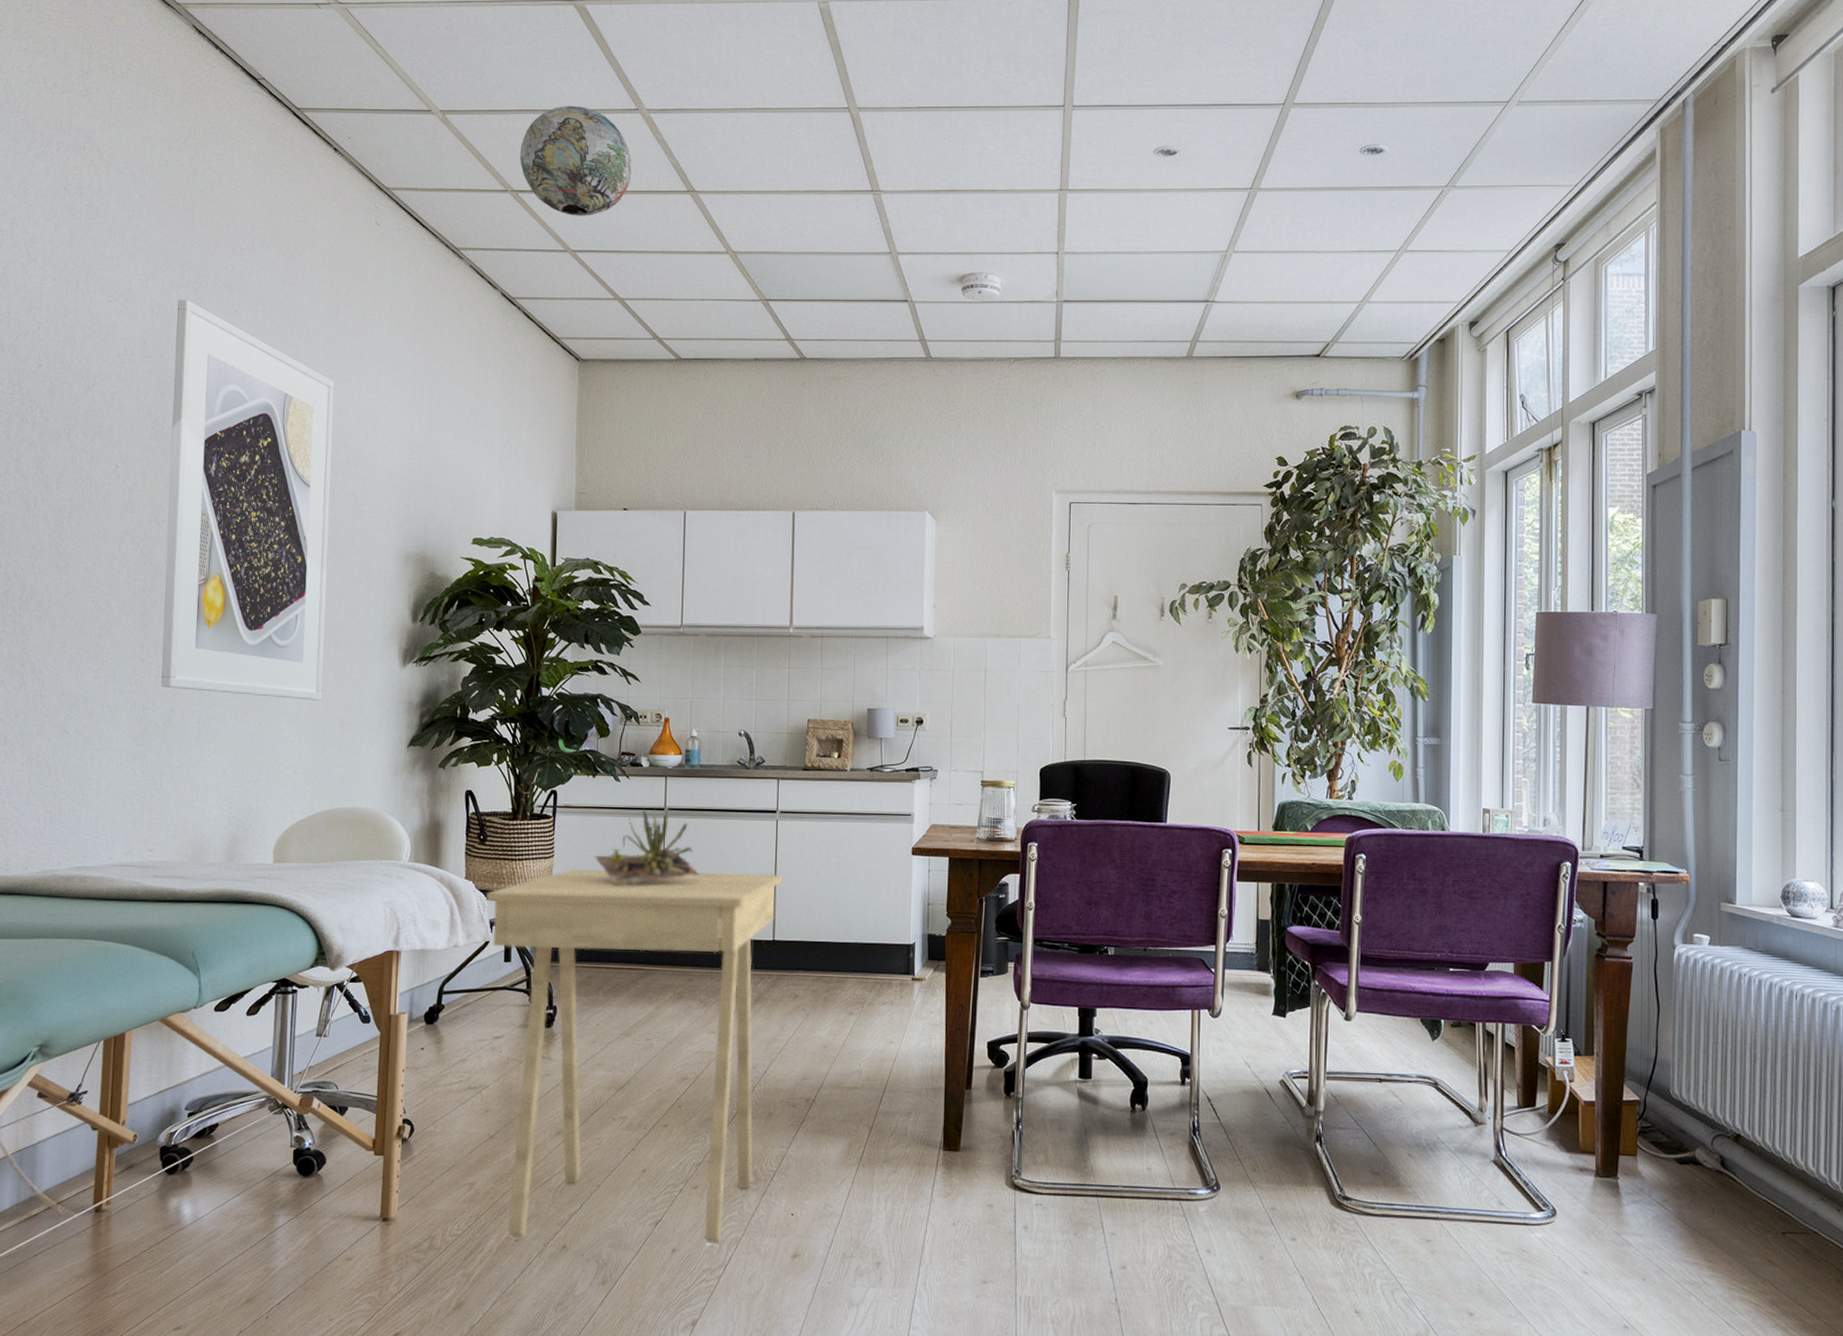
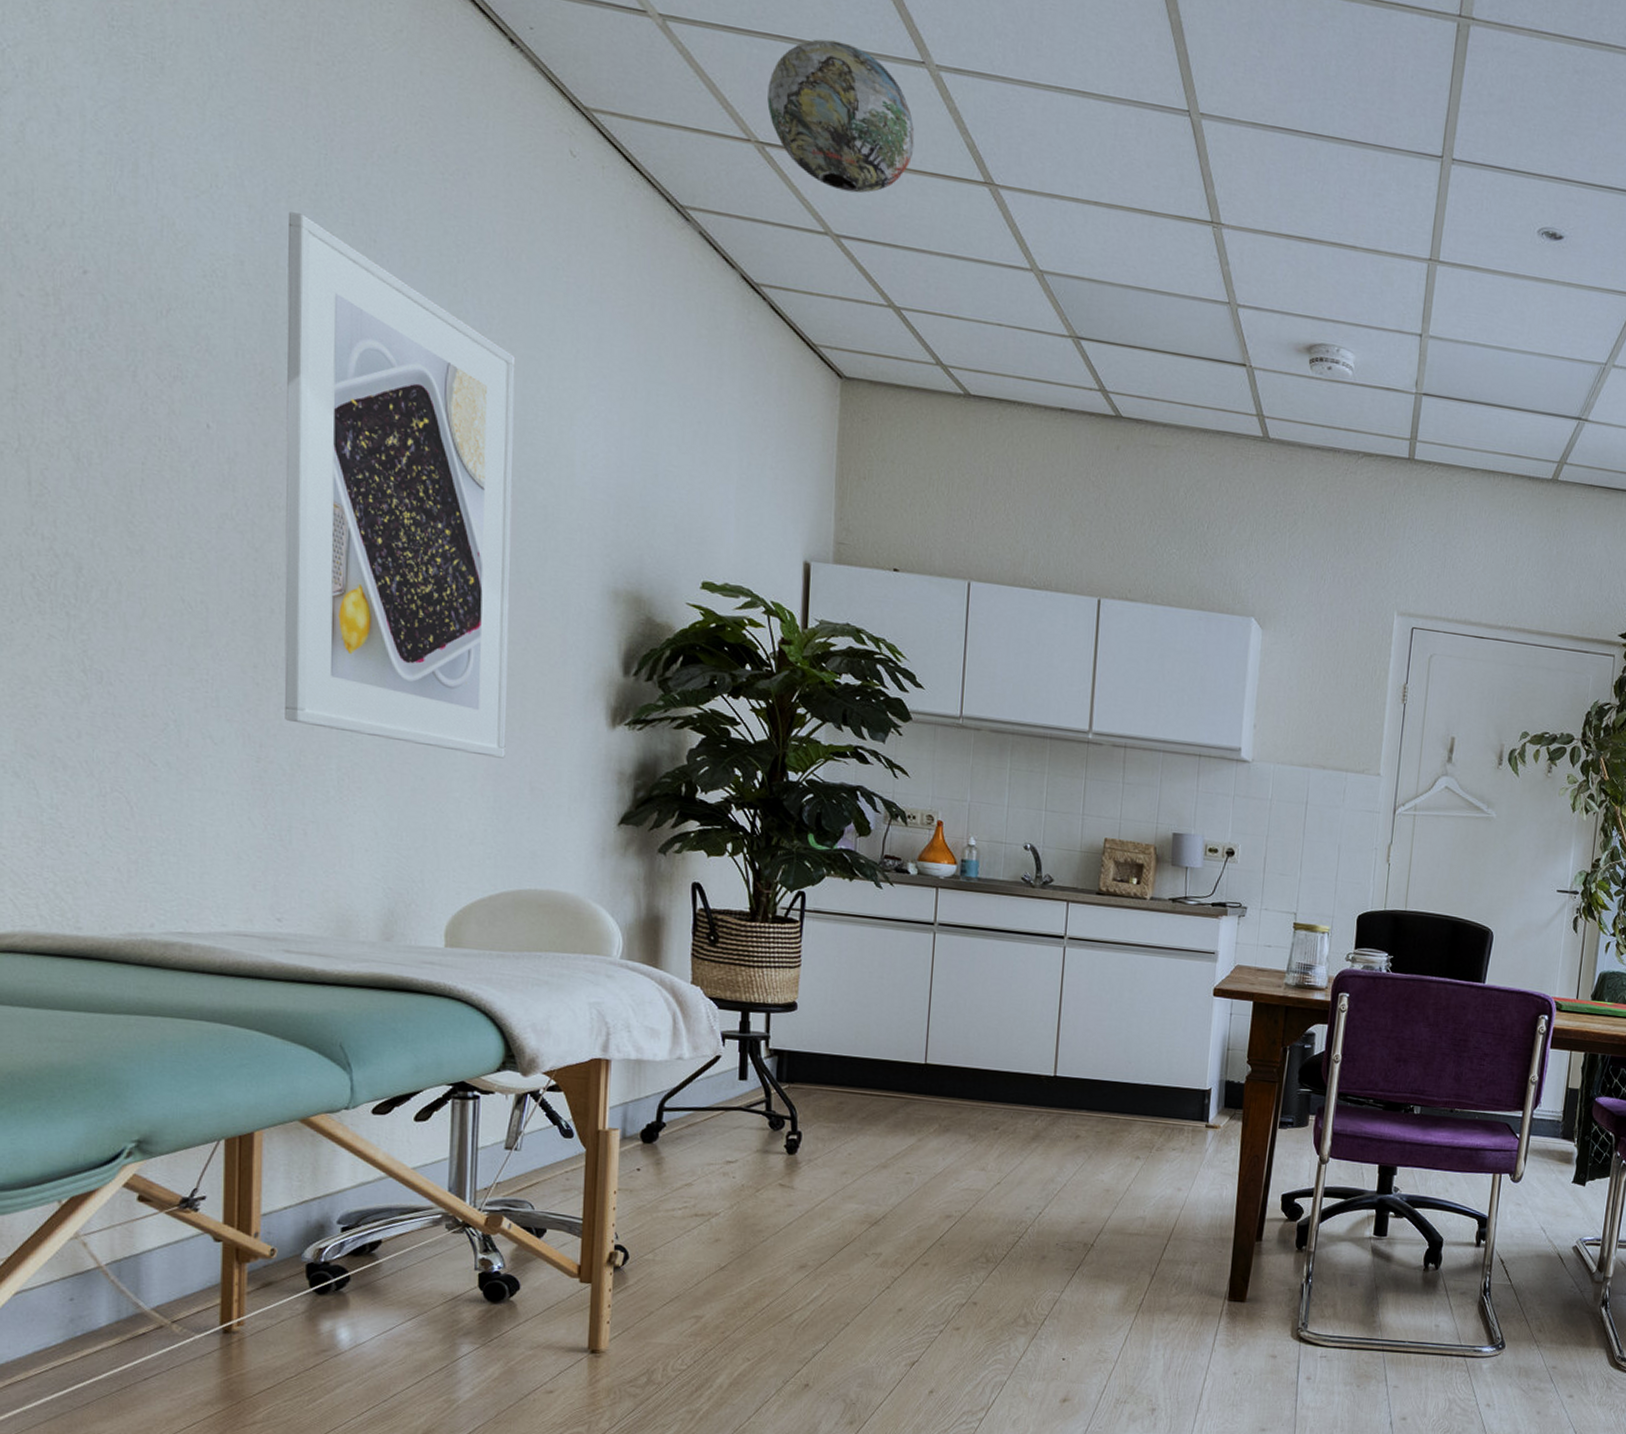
side table: present [486,869,783,1245] -> none [716,982,1069,1388]
succulent plant: present [594,808,701,887] -> none [849,921,975,1007]

